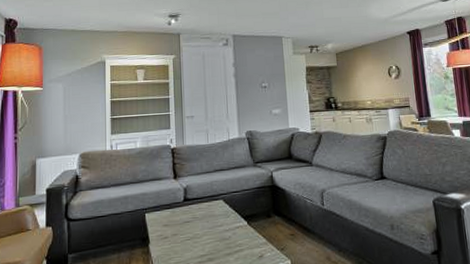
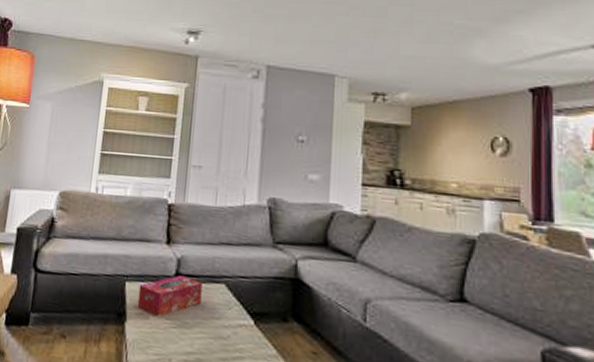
tissue box: none [156,200,206,234] -> present [137,275,203,316]

